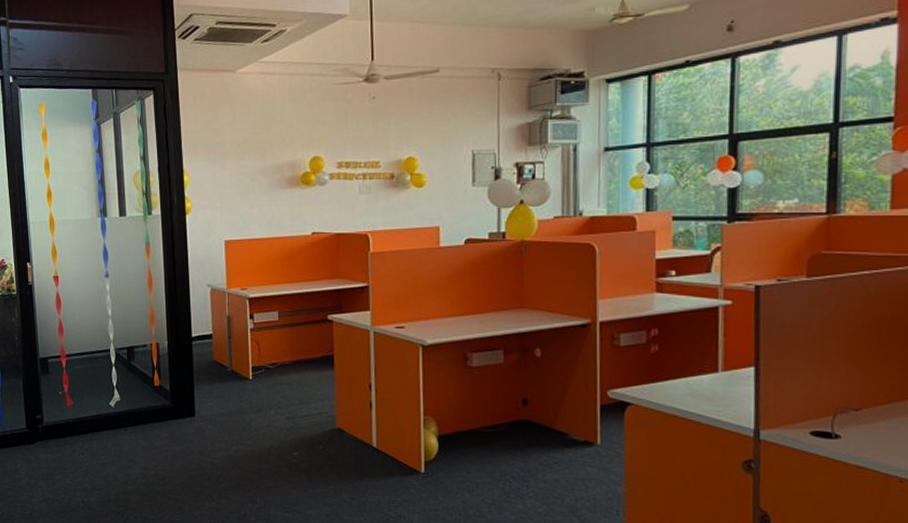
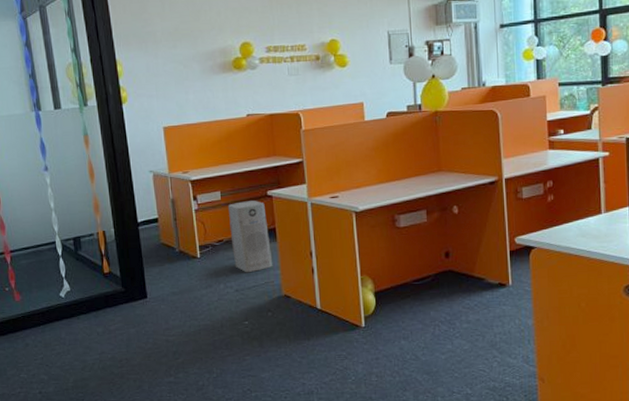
air purifier: none [284,324,328,401] -> present [227,201,273,273]

